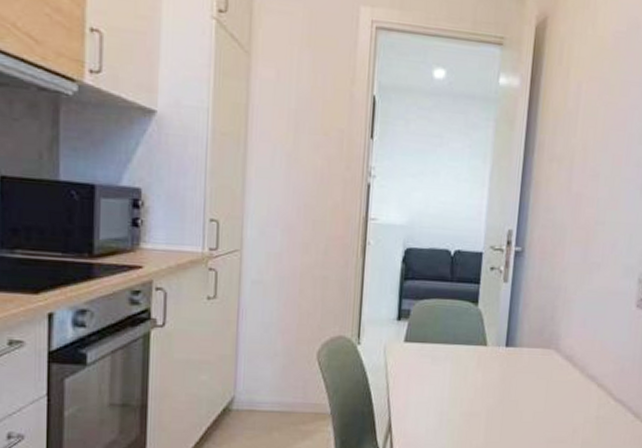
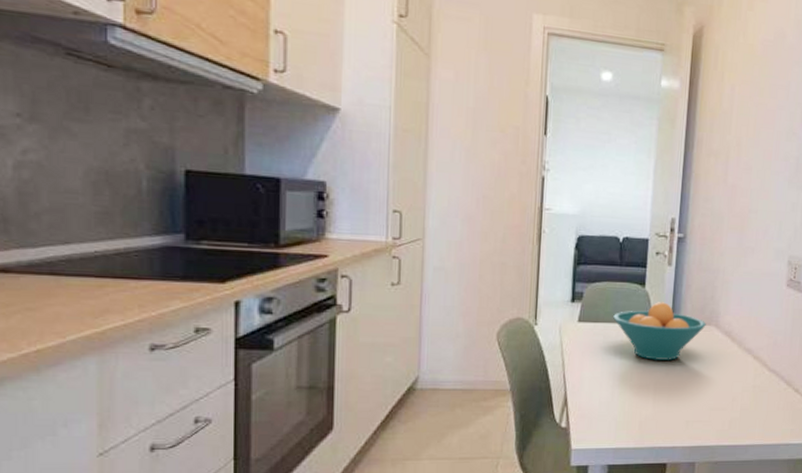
fruit bowl: none [442,322,545,386] -> present [613,302,706,360]

